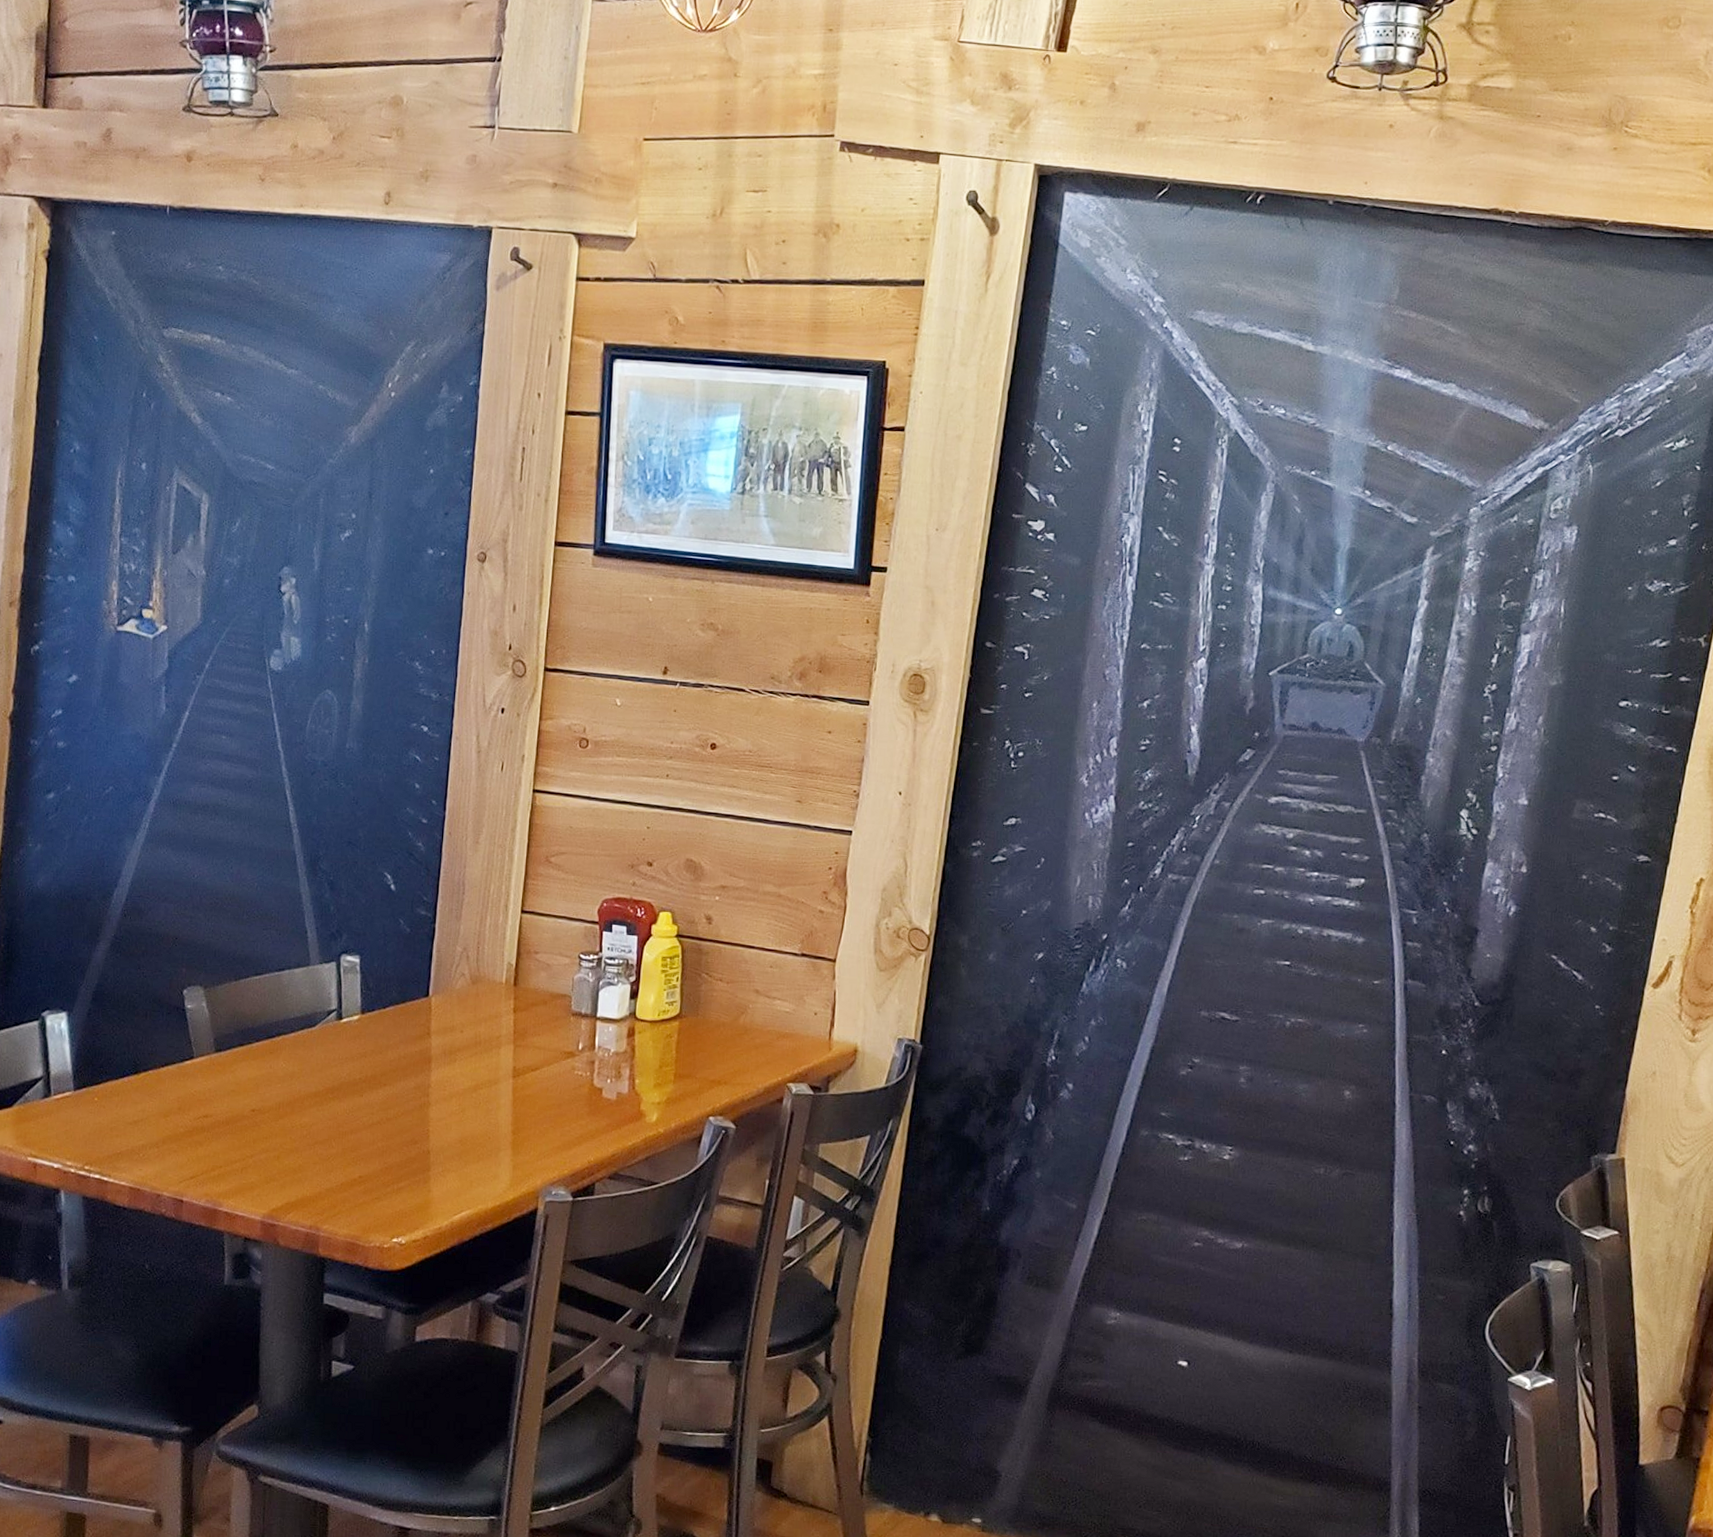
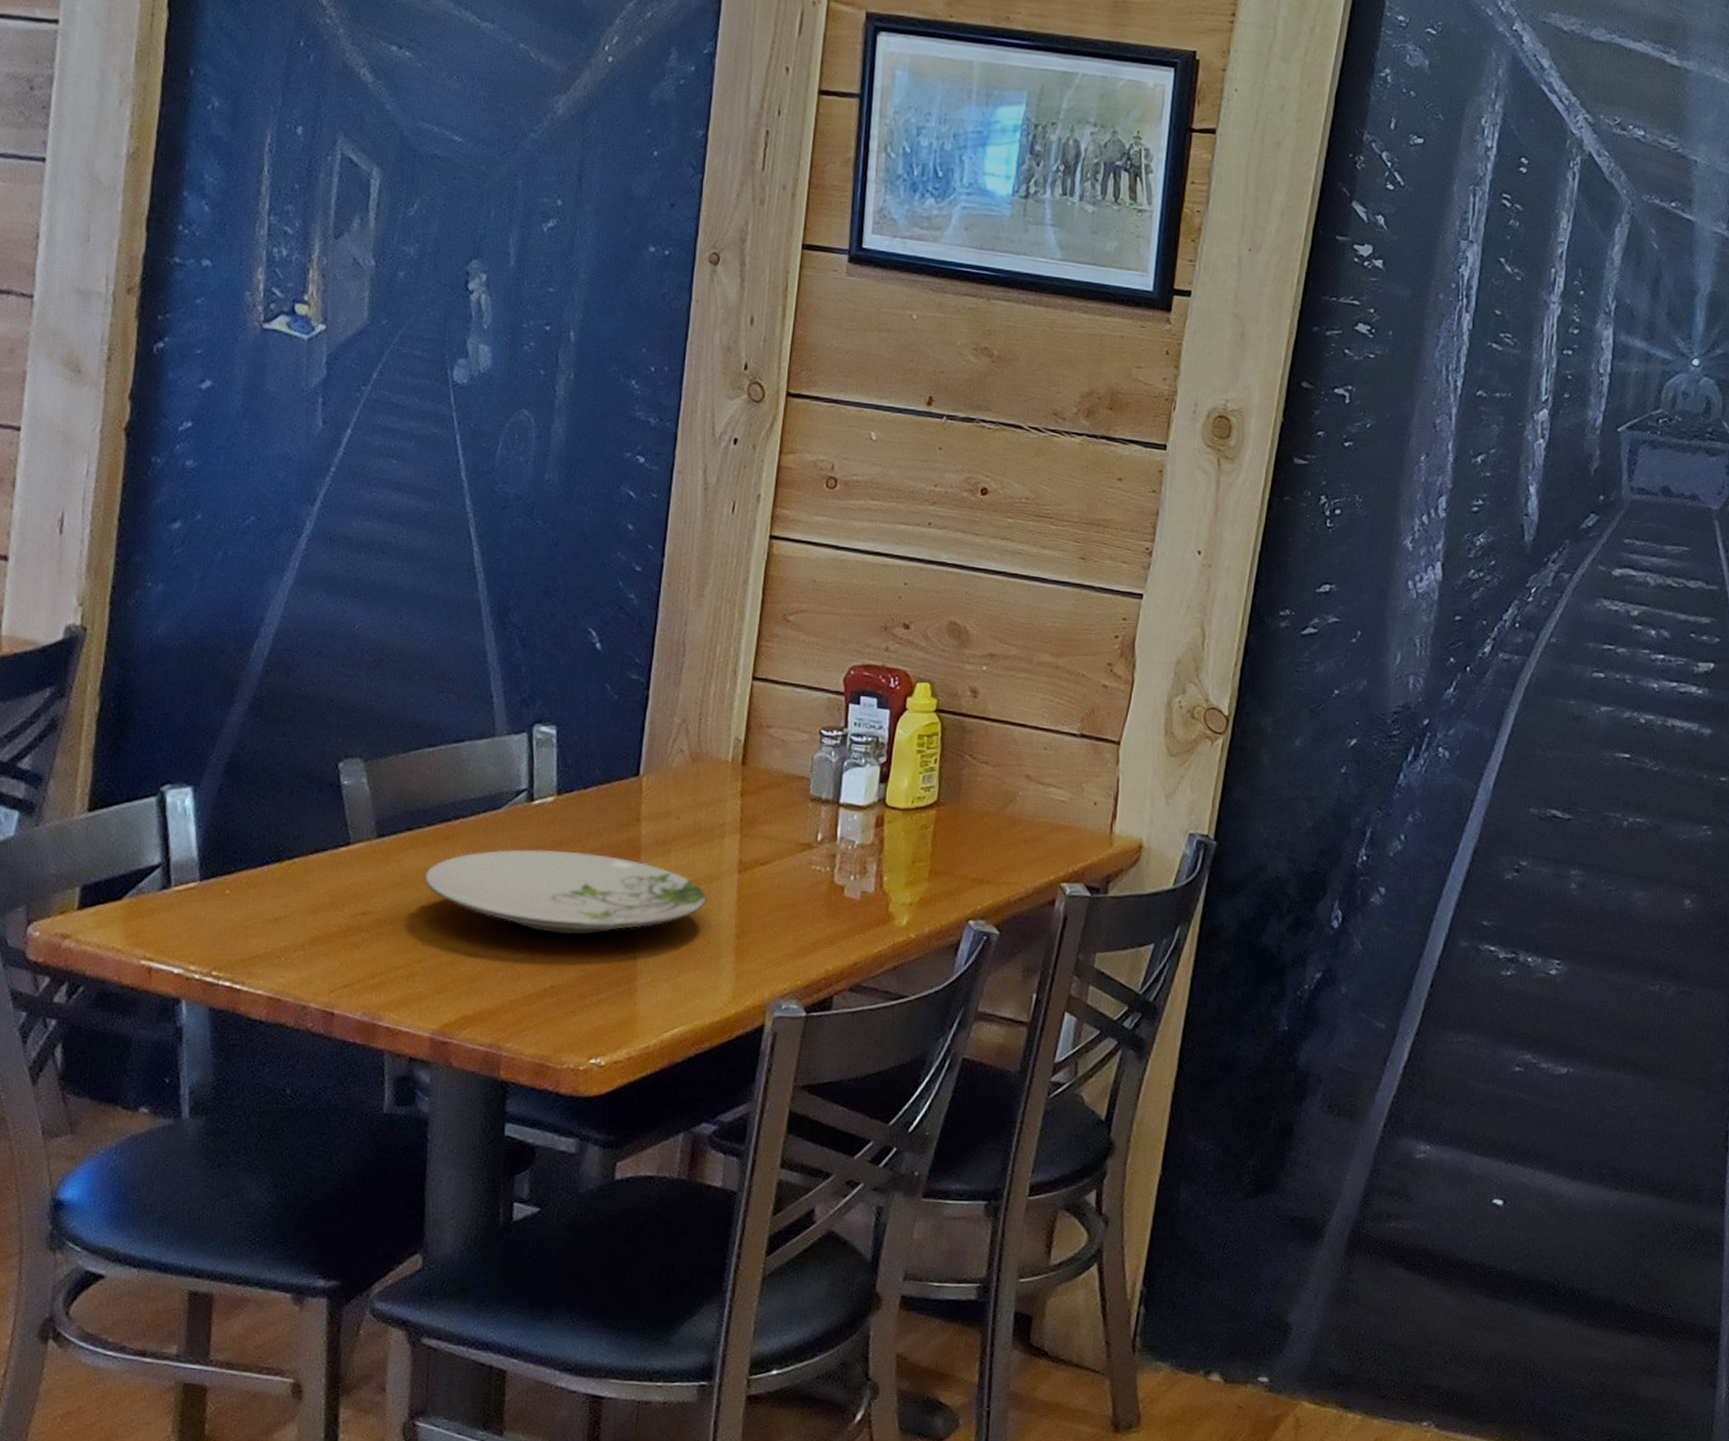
plate: none [254,1060,487,1133] -> present [424,849,707,936]

